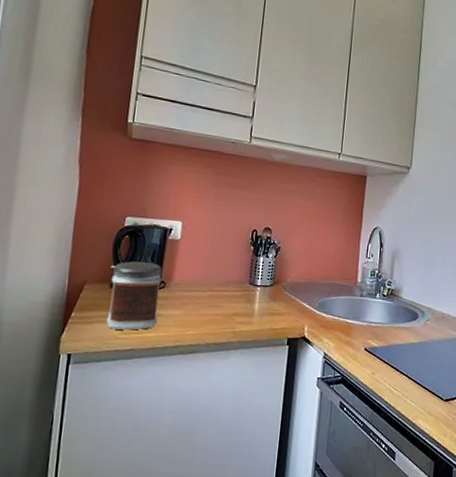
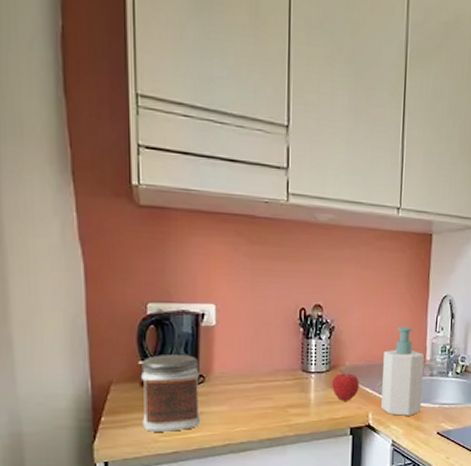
apple: none [274,287,298,314] -> present [332,372,359,401]
soap bottle: none [316,251,356,331] -> present [381,326,425,416]

